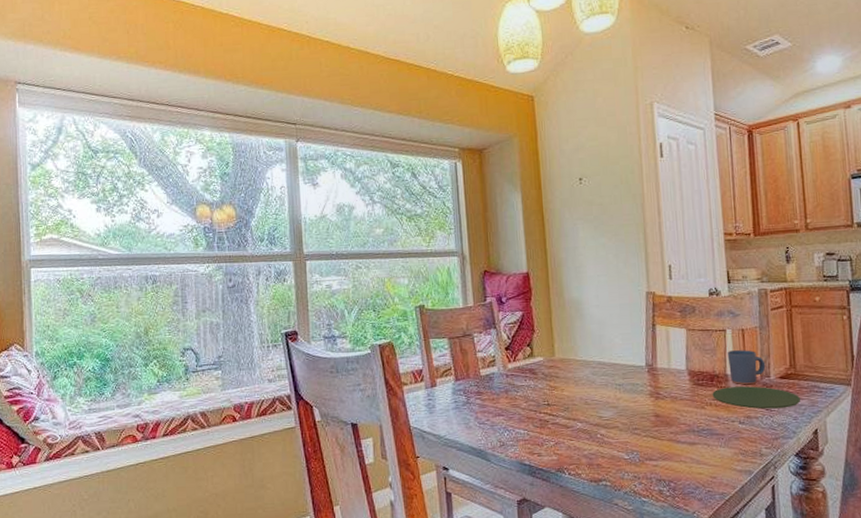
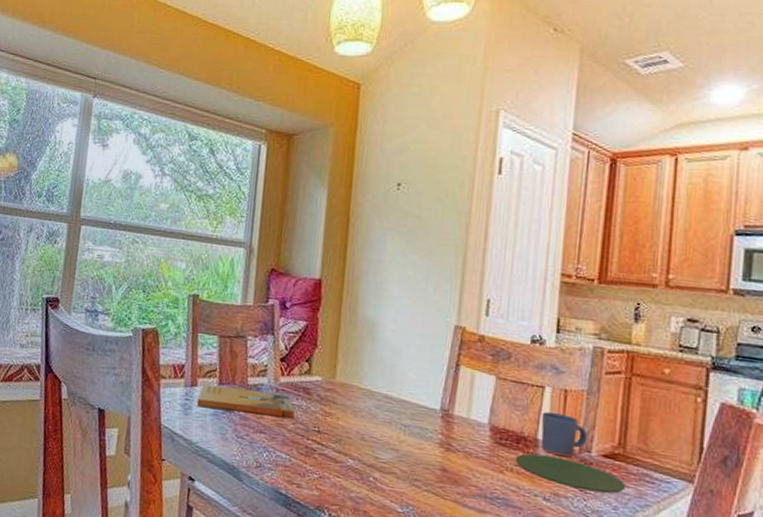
book: none [438,378,525,404] -> present [196,384,295,418]

